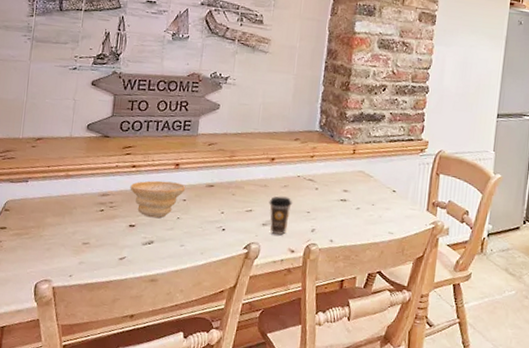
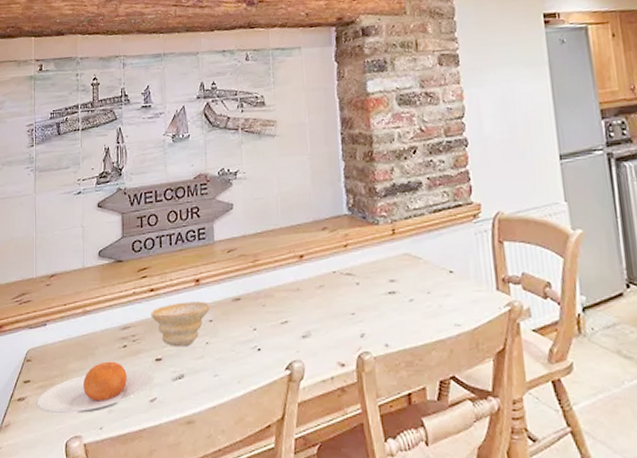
plate: none [10,220,126,262] -> present [37,361,154,413]
coffee cup: present [269,196,292,235] -> none [305,299,332,348]

